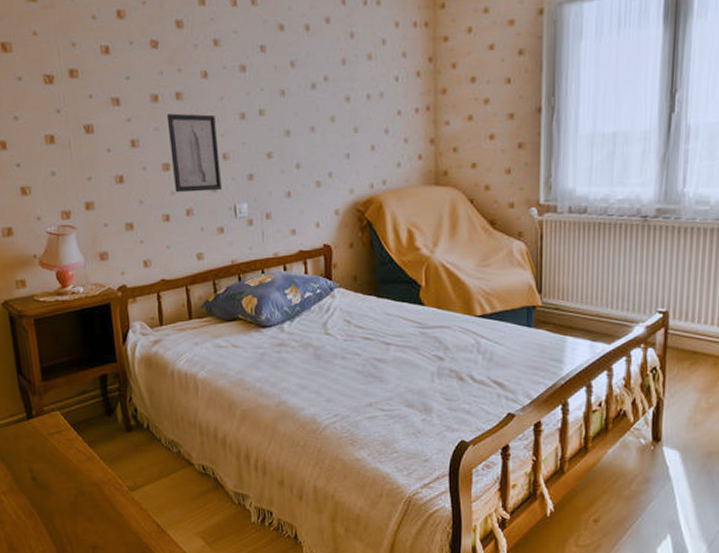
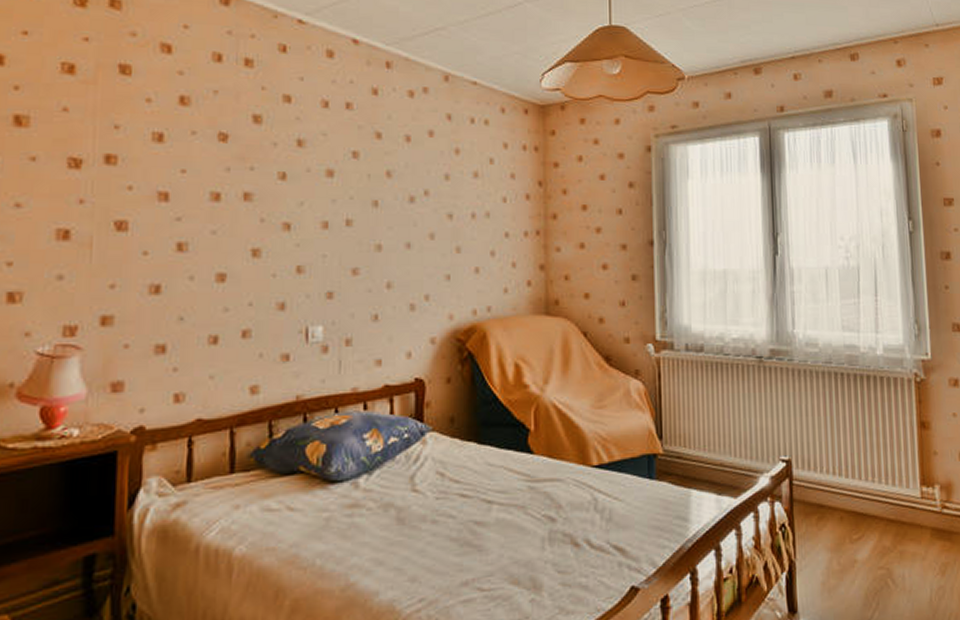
wall art: present [166,113,221,193] -> none [228,216,292,310]

